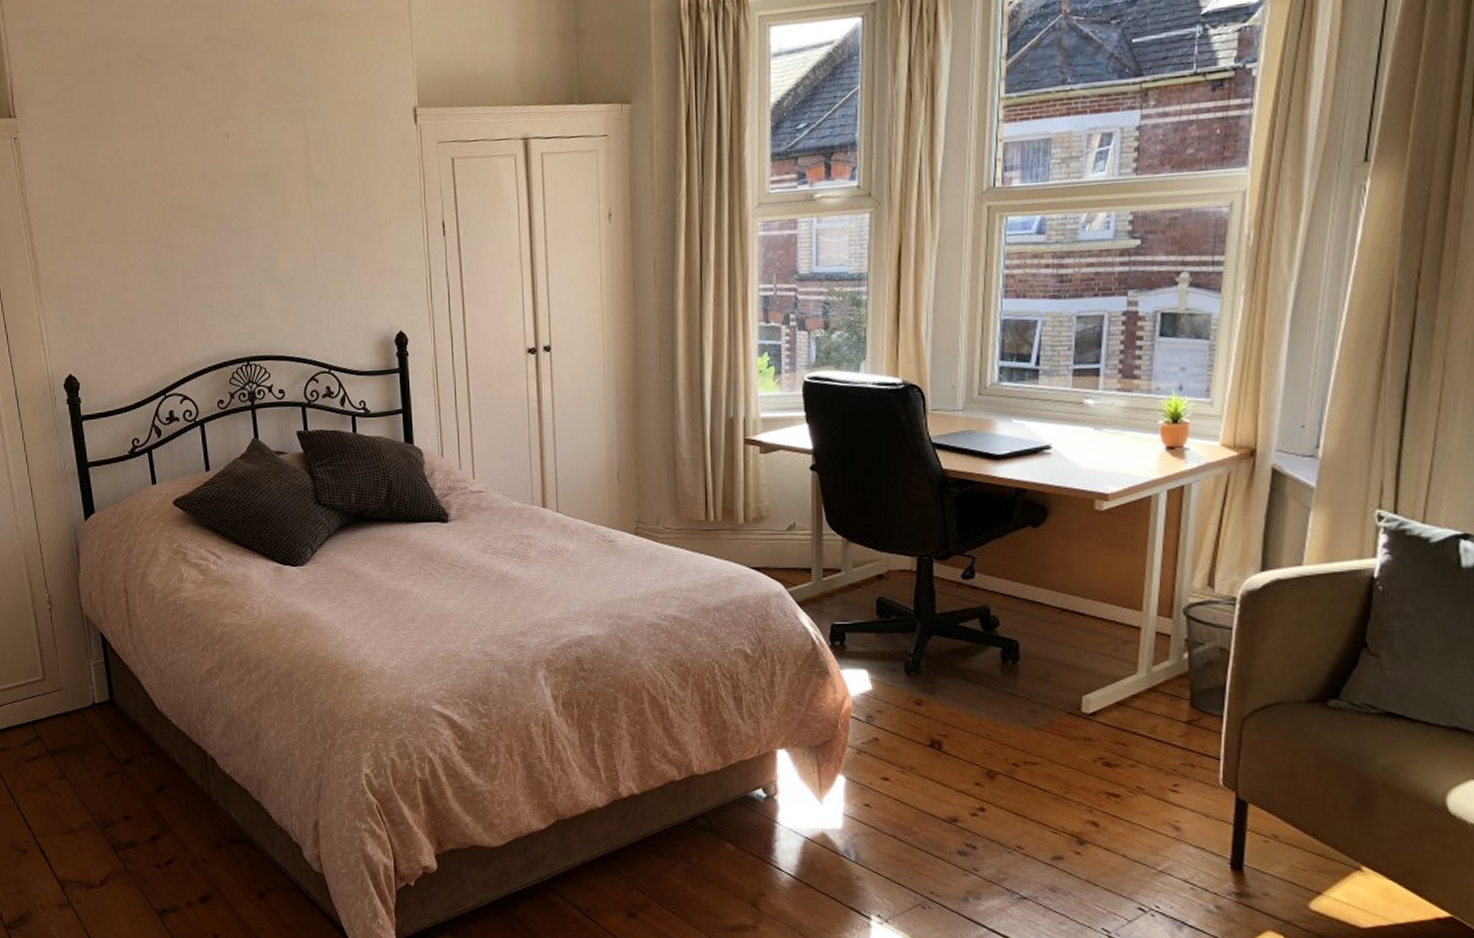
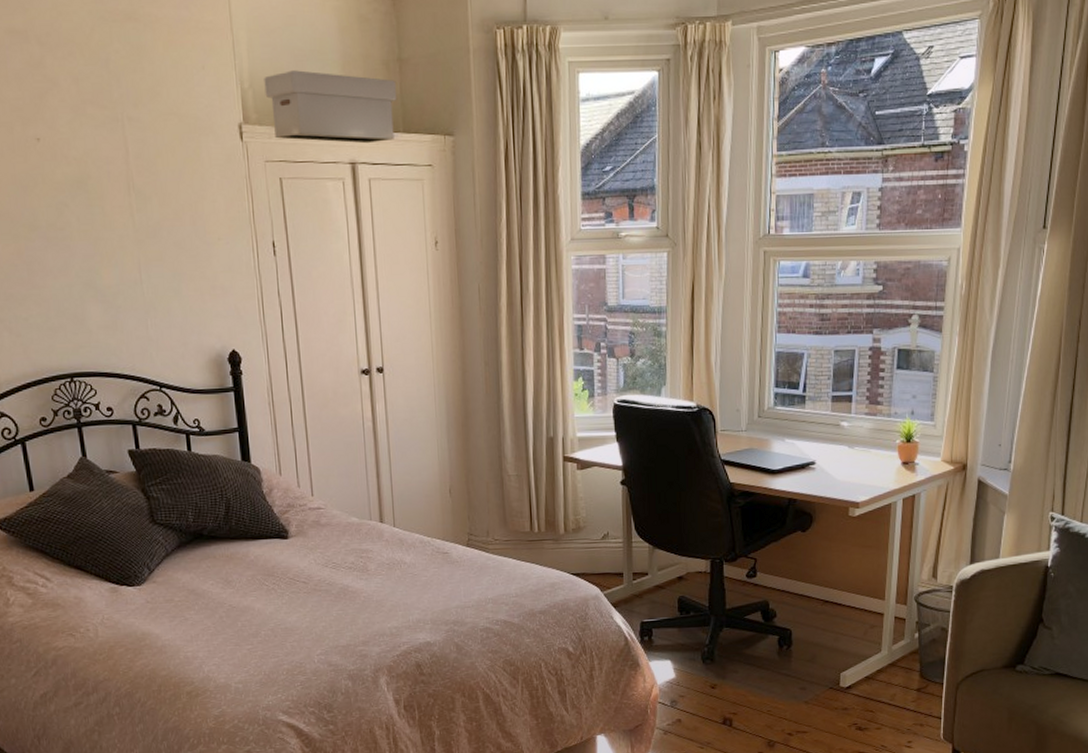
storage box: none [439,49,573,120] -> present [264,70,397,144]

